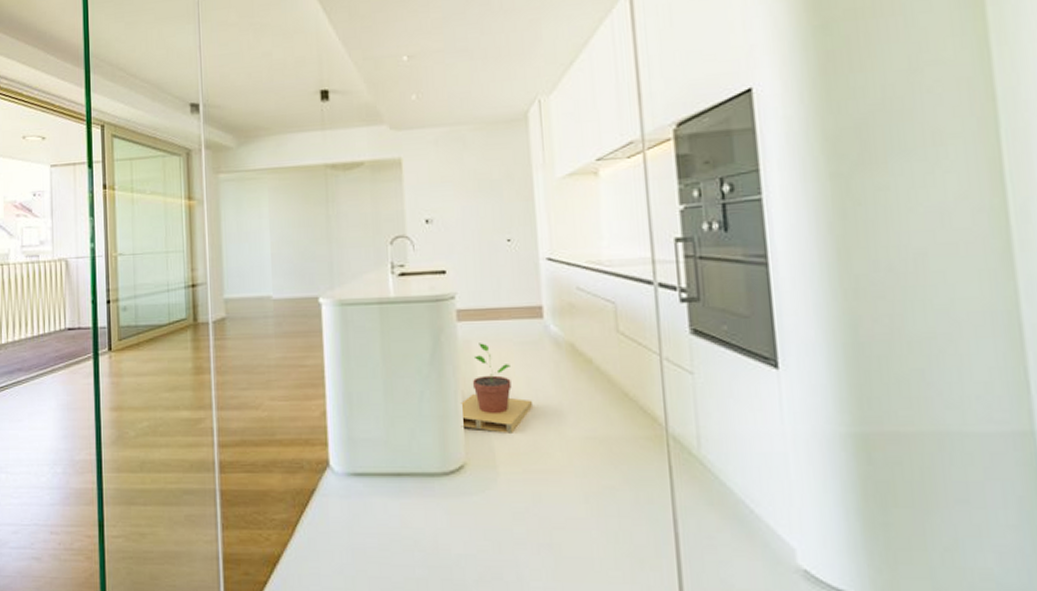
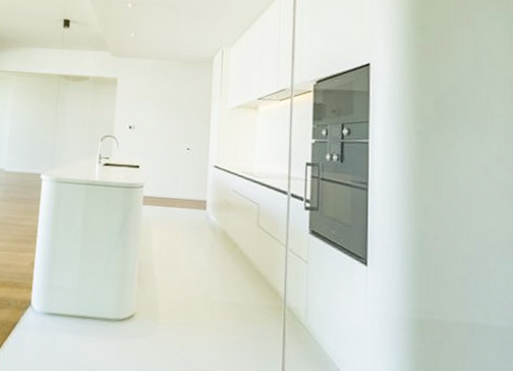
cardboard box: present [461,394,534,433] -> none [135,261,191,294]
potted plant: present [472,343,512,415] -> none [148,223,178,279]

